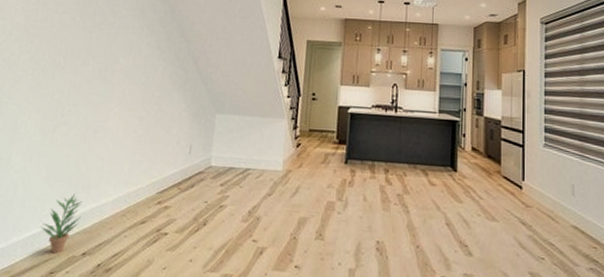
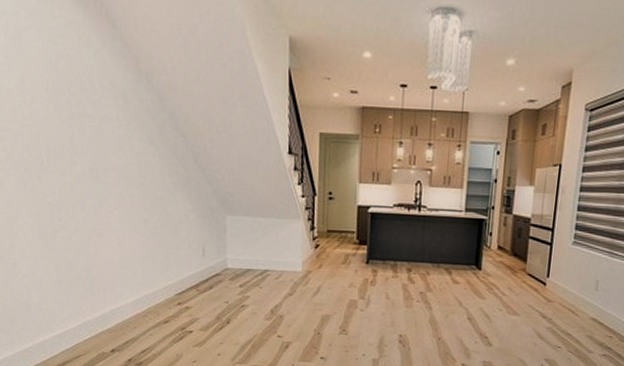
potted plant: present [41,194,83,254] -> none [64,296,102,351]

